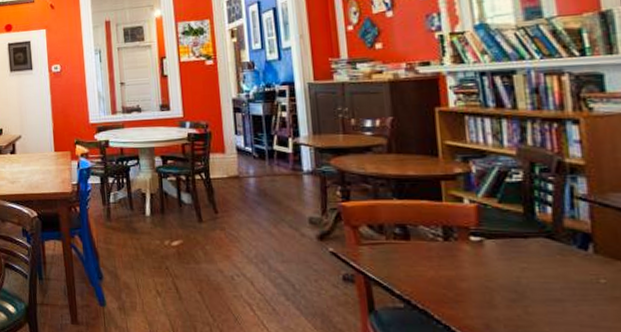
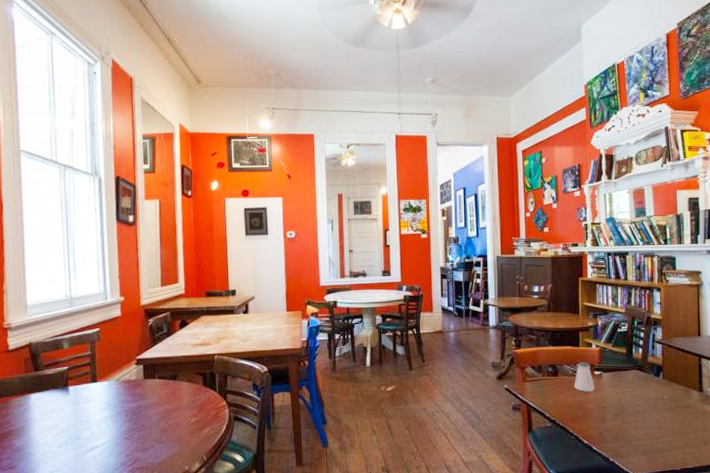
saltshaker: none [437,223,474,264] -> present [574,362,595,392]

